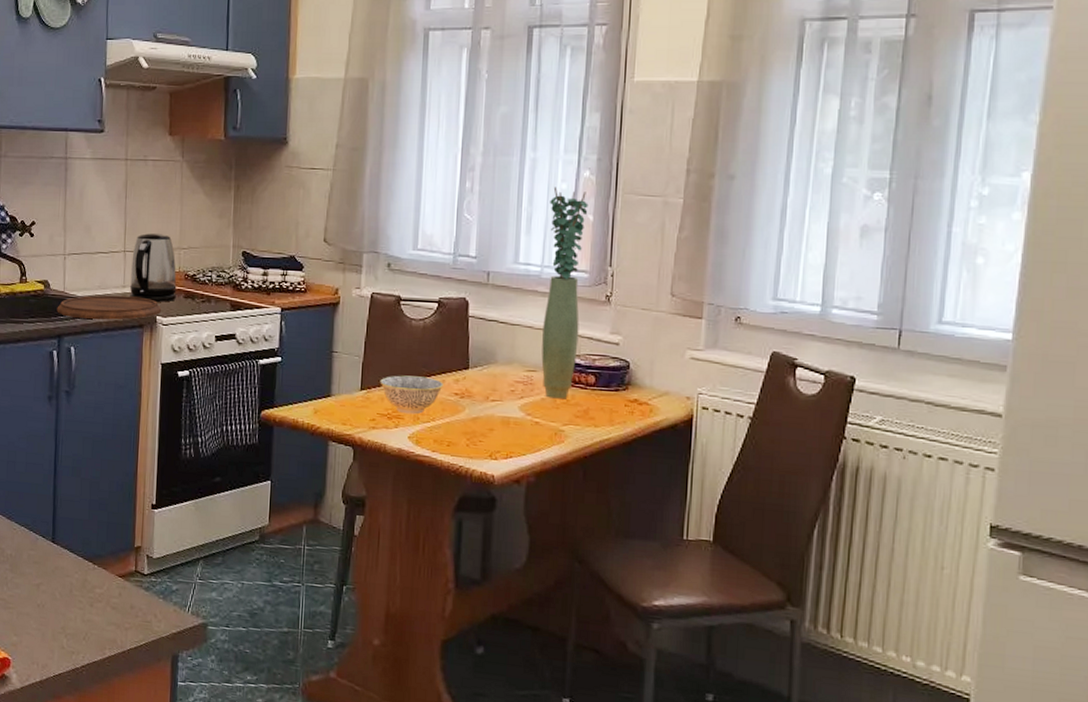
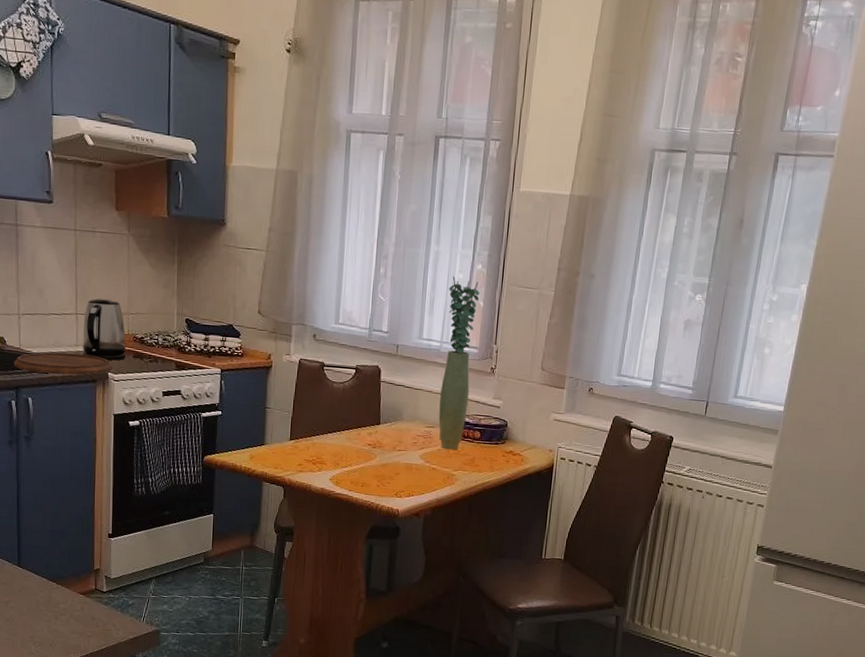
bowl: present [380,375,443,415] -> none [306,428,359,461]

